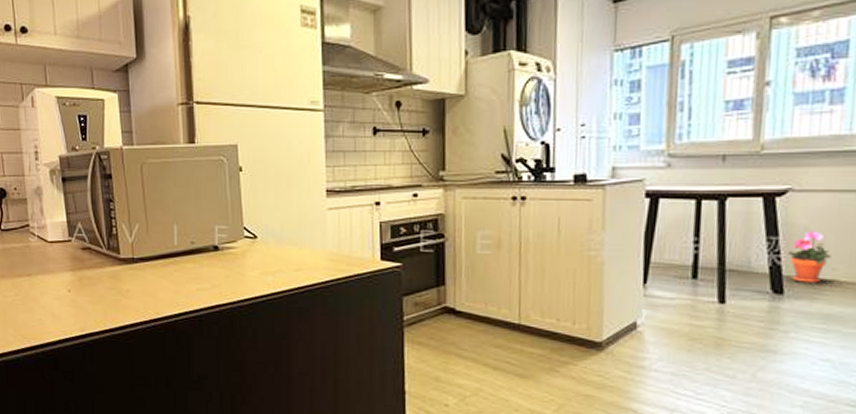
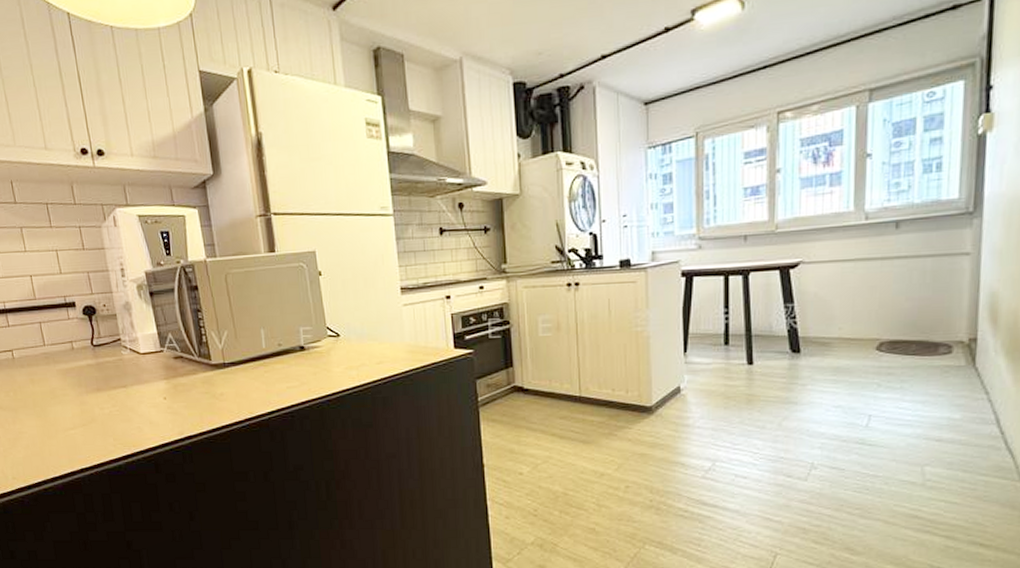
potted plant: present [788,231,831,283] -> none [802,297,837,342]

